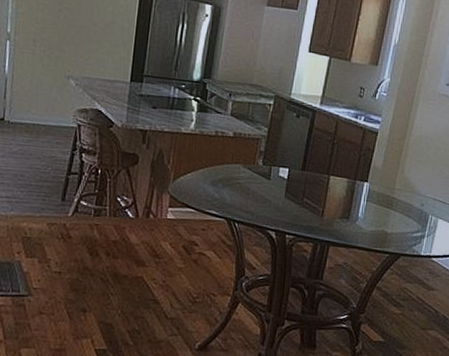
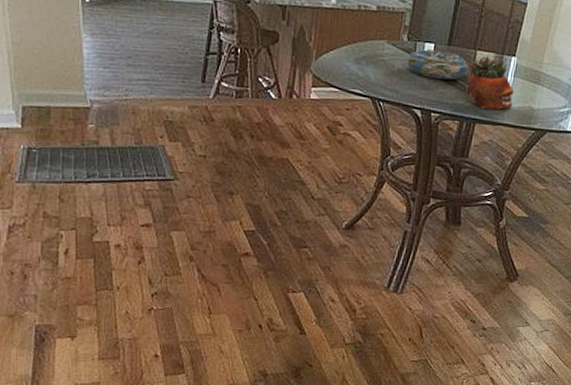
decorative bowl: none [262,172,323,203] -> present [407,48,469,80]
succulent planter: none [322,180,368,233] -> present [468,55,514,110]

